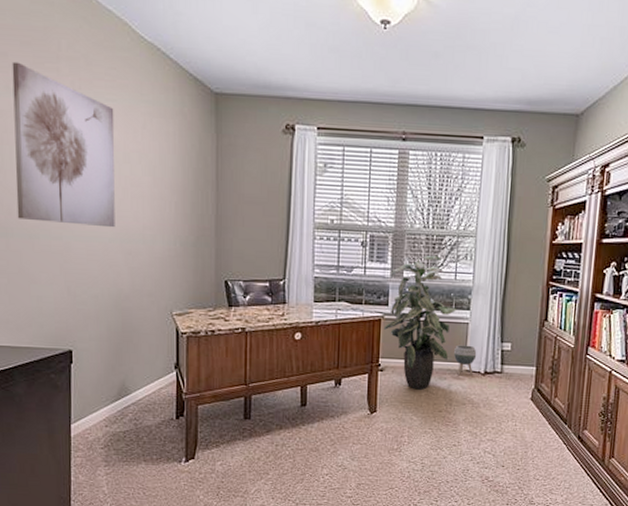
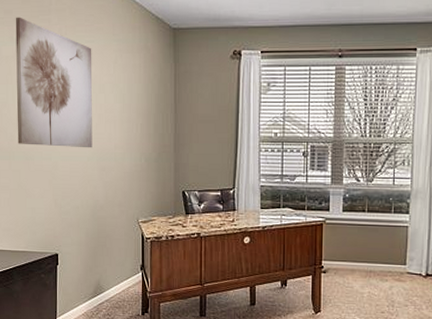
indoor plant: present [383,256,457,390] -> none [325,163,396,291]
planter: present [453,345,477,376] -> none [394,247,418,278]

